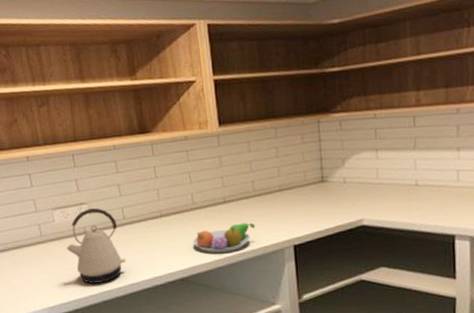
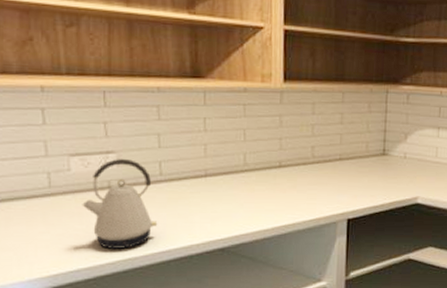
fruit bowl: present [193,223,256,253] -> none [239,191,311,222]

